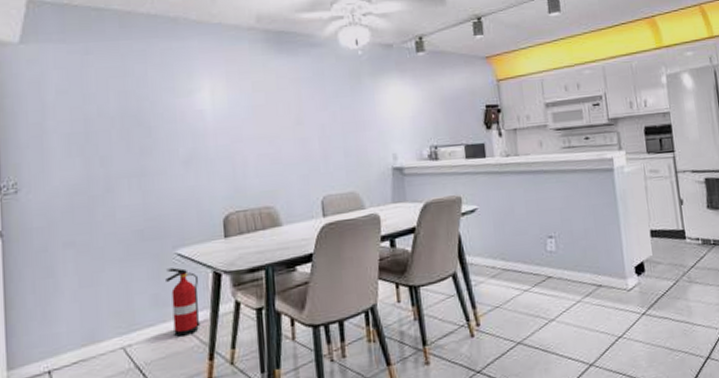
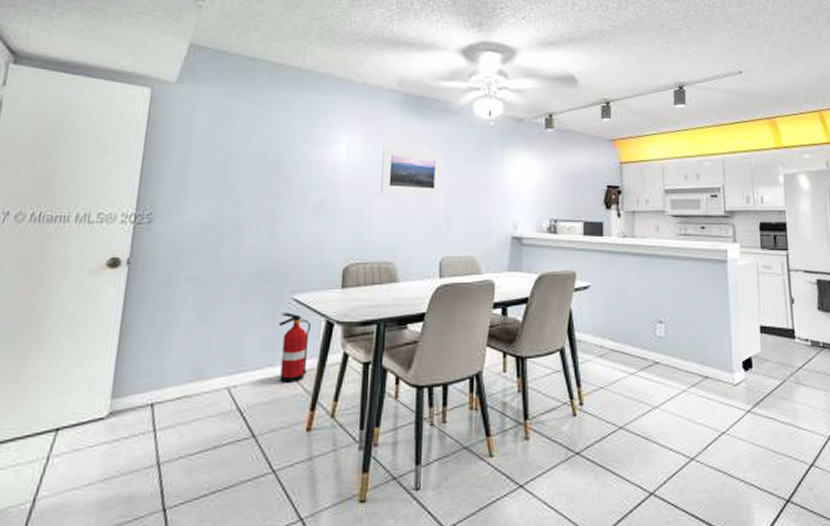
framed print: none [248,86,315,139] -> present [381,145,443,197]

